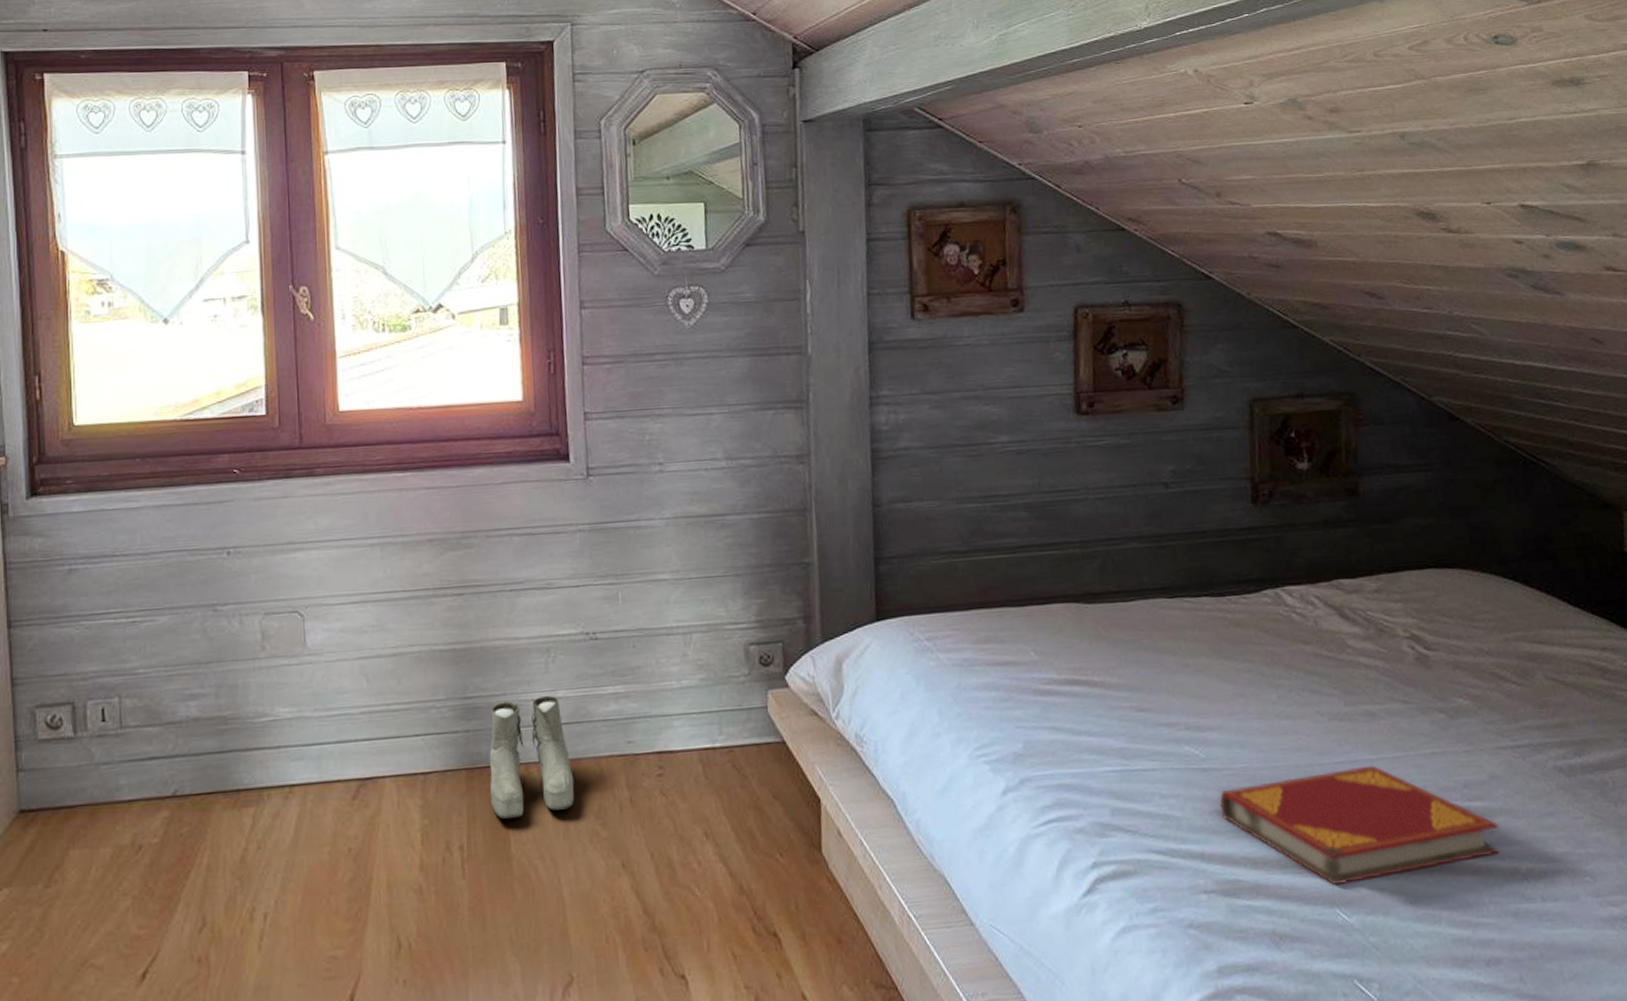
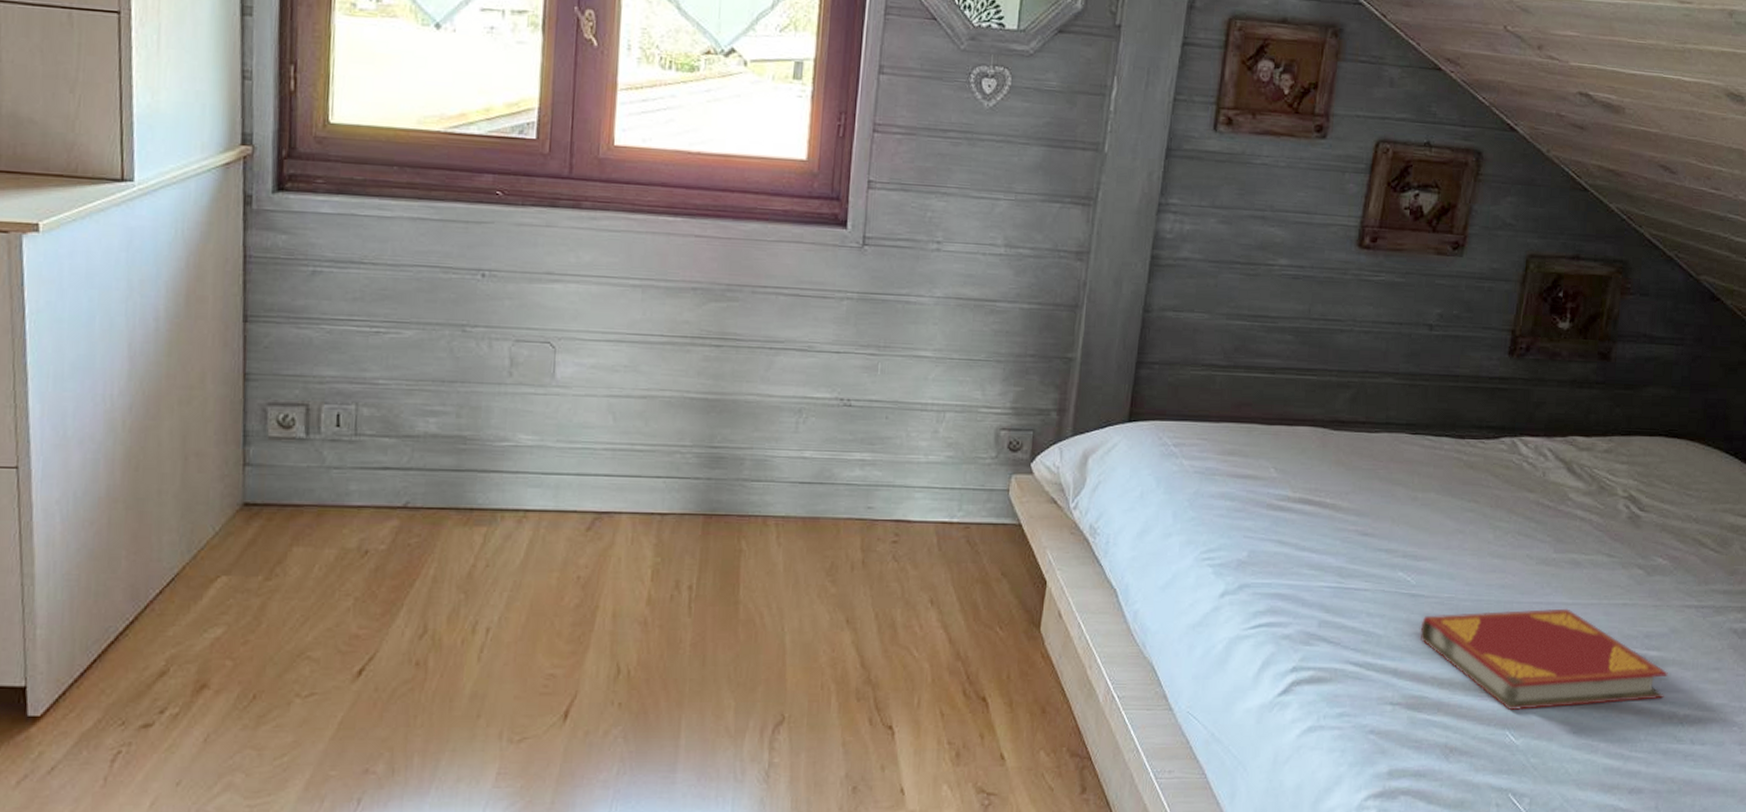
boots: present [489,695,575,820] -> none [725,454,810,567]

